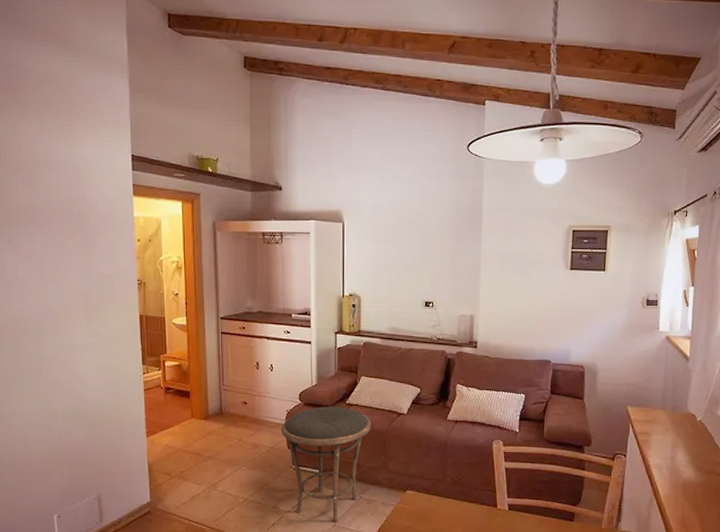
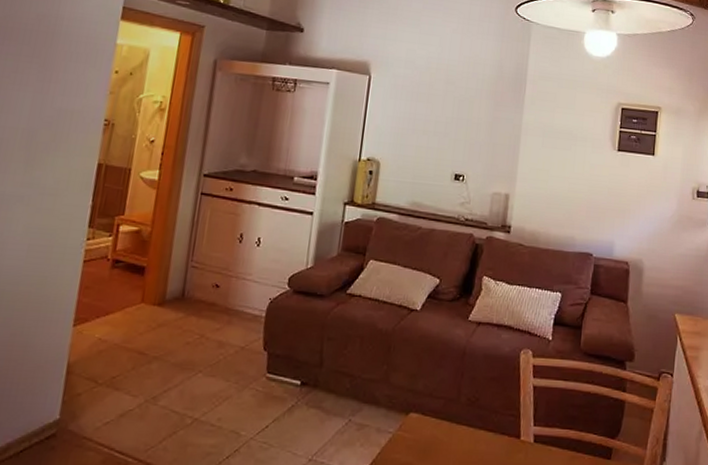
side table: present [281,406,372,522] -> none [257,296,376,455]

